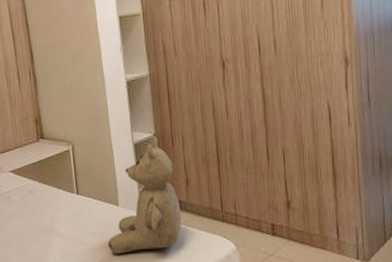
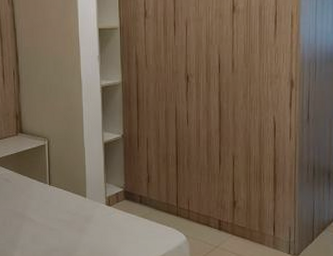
teddy bear: present [108,136,182,254] -> none [74,137,142,240]

